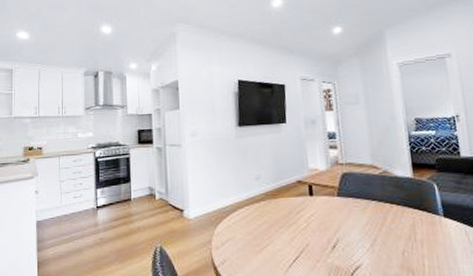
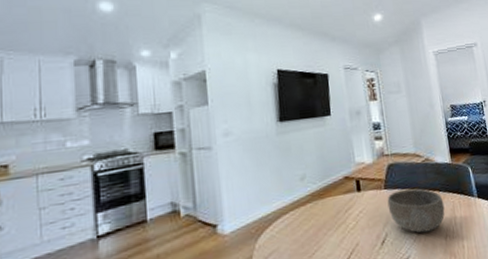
bowl: none [339,199,404,244] -> present [387,188,445,233]

